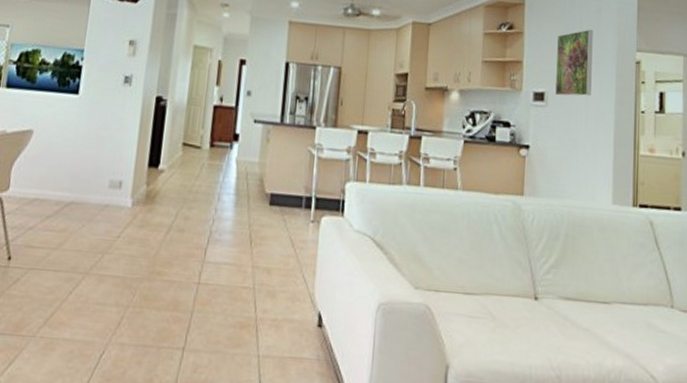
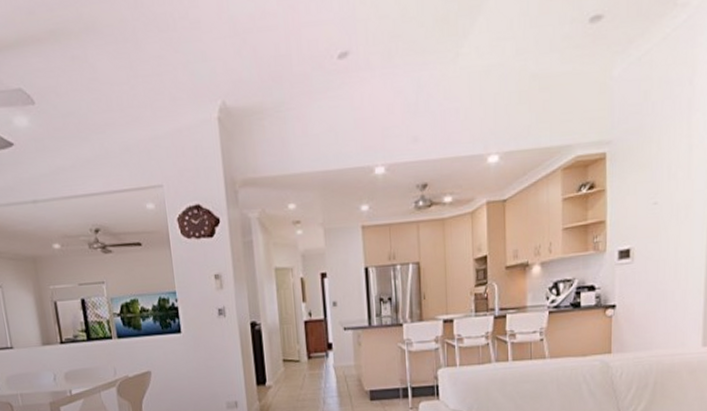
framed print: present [555,29,593,96] -> none [642,171,683,250]

